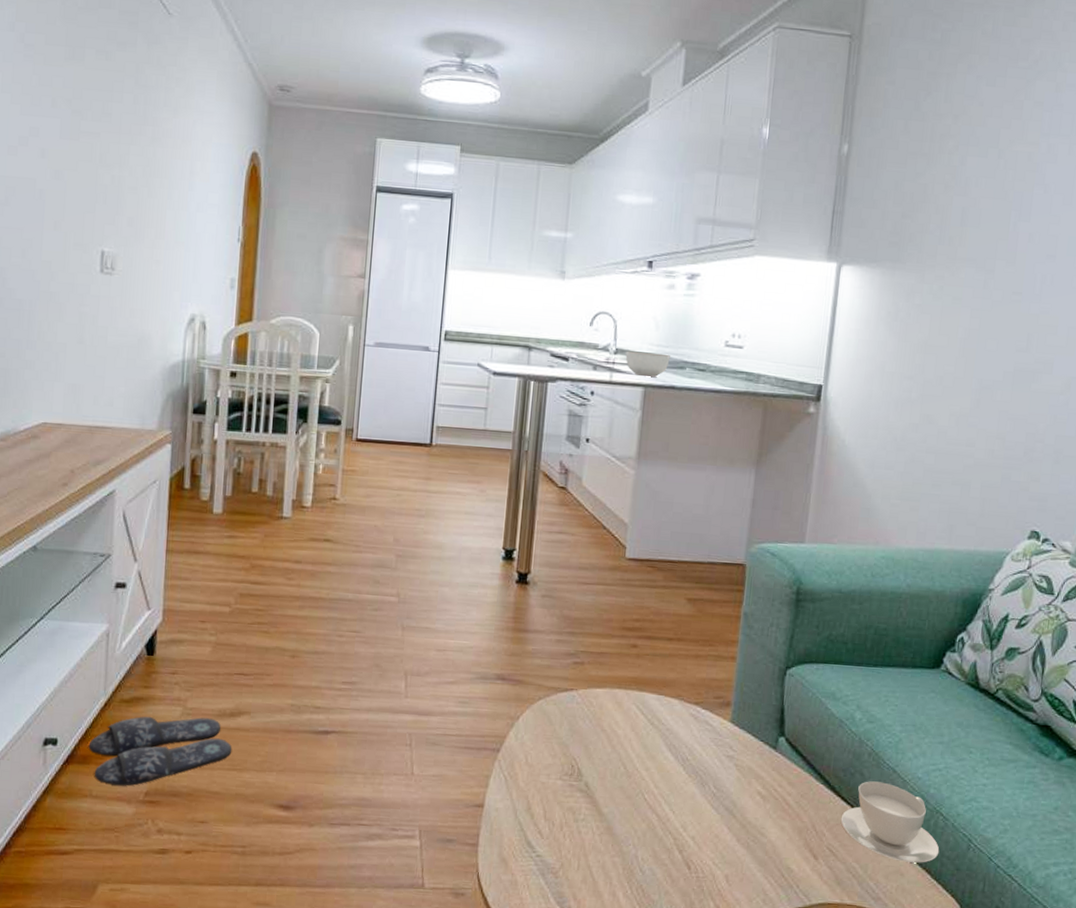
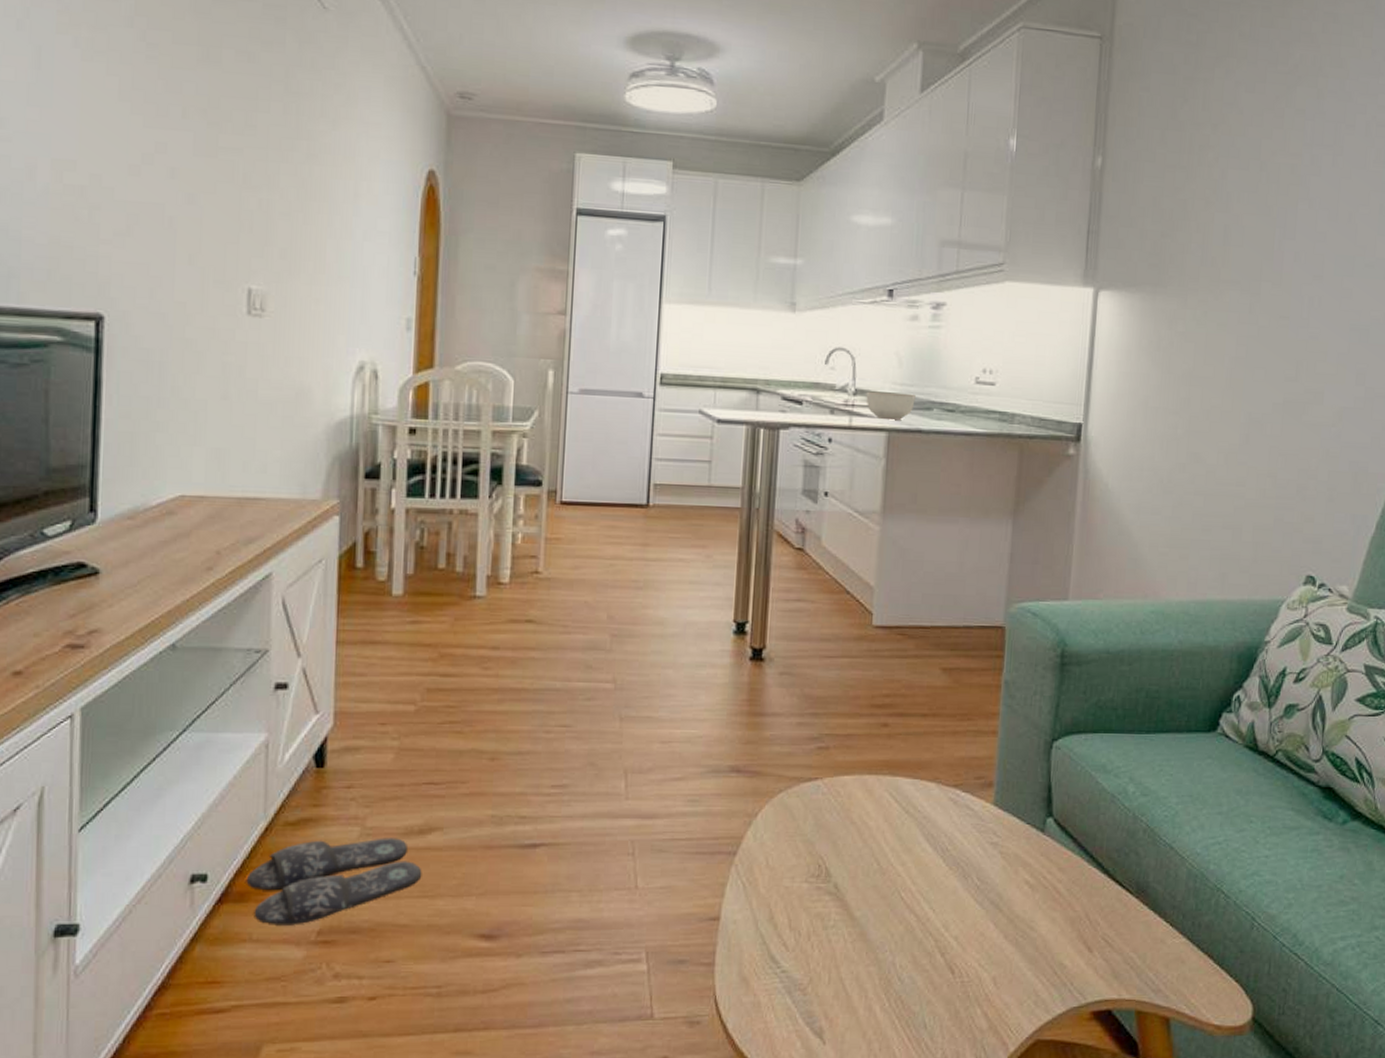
teacup: present [840,781,940,863] -> none [1116,861,1222,948]

